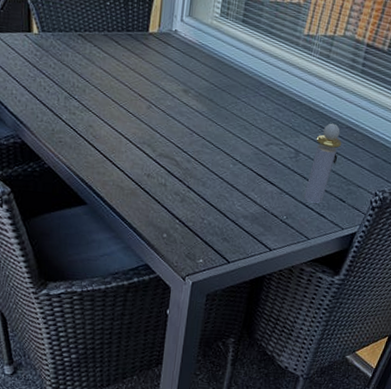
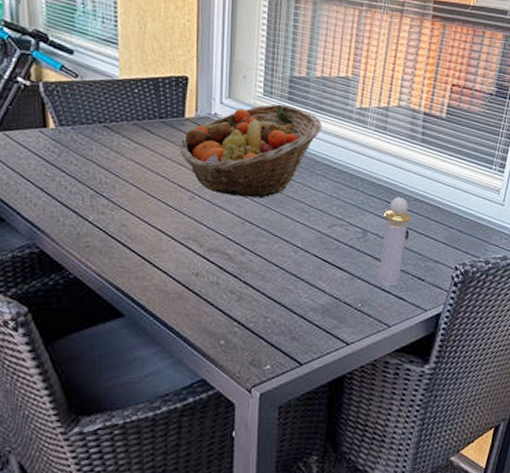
fruit basket: none [142,25,271,113] -> present [180,104,322,199]

